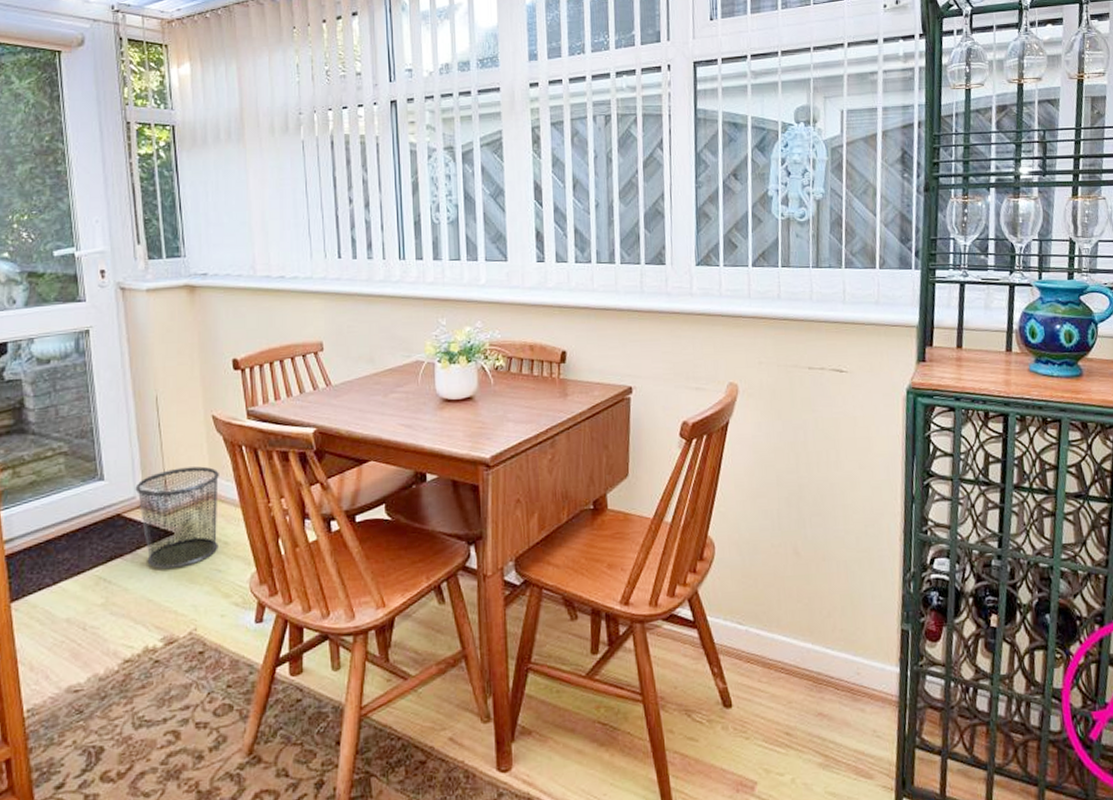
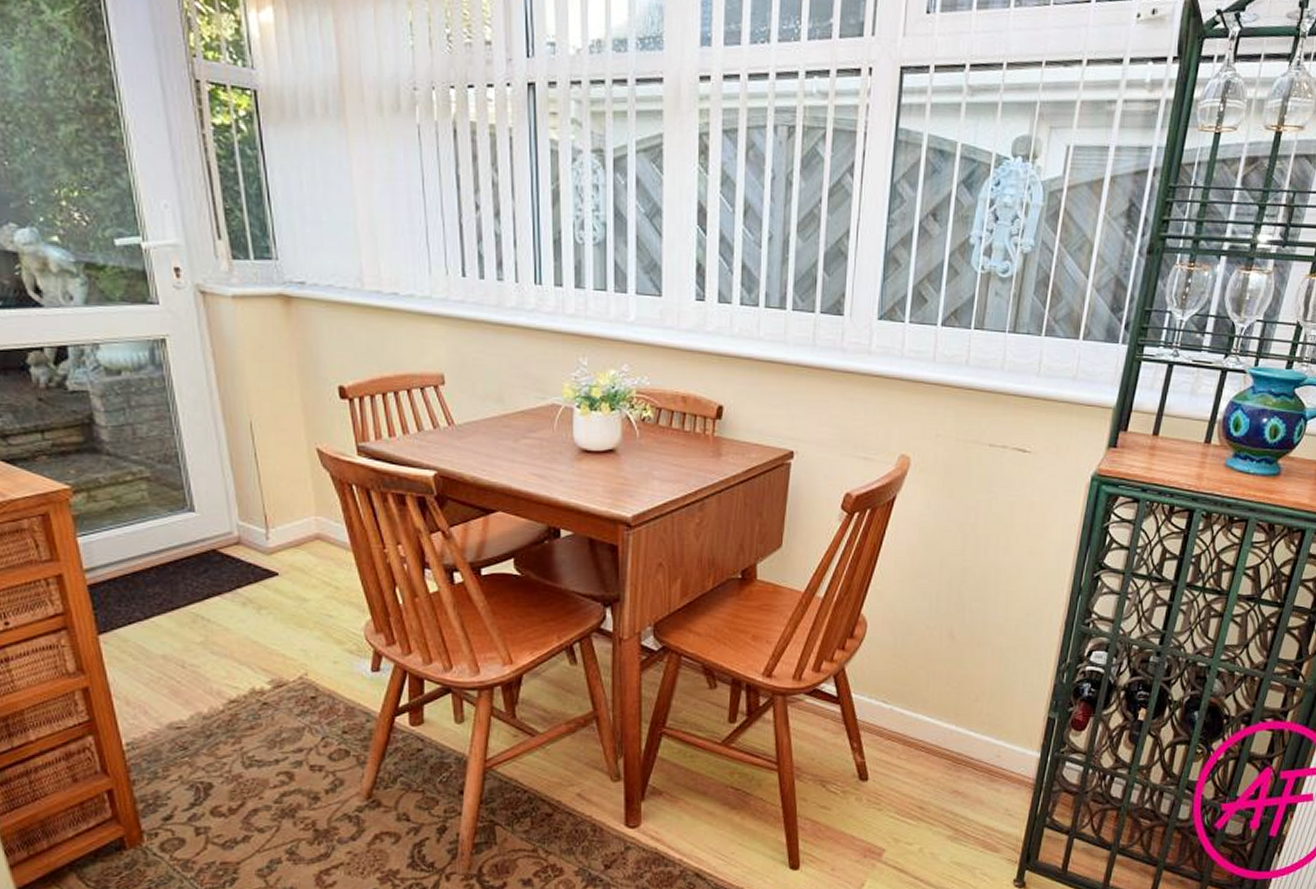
waste bin: present [135,466,219,569] -> none [231,504,329,610]

